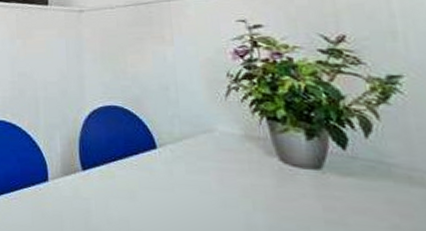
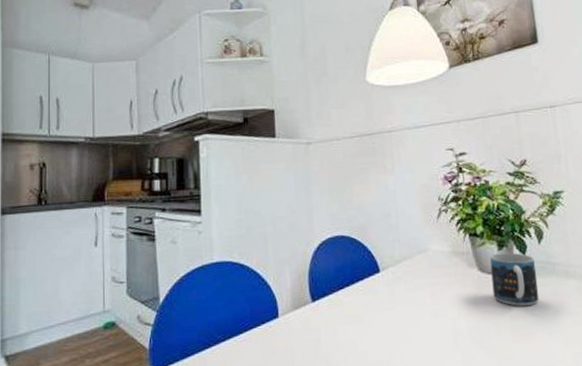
mug: none [295,143,368,212] -> present [489,252,539,306]

